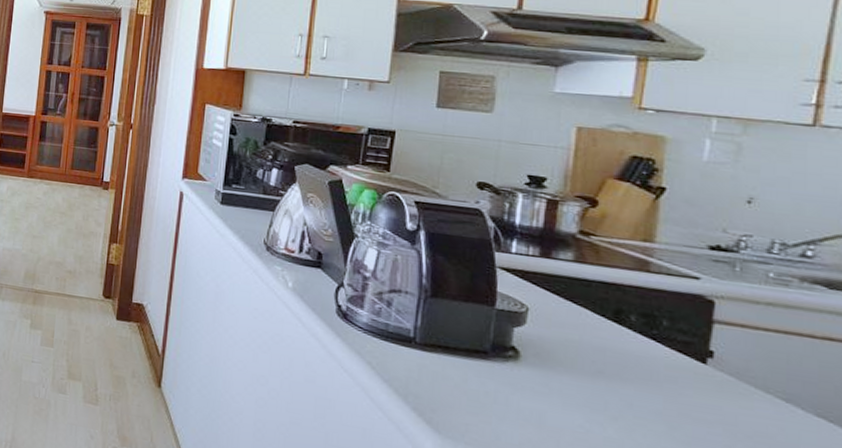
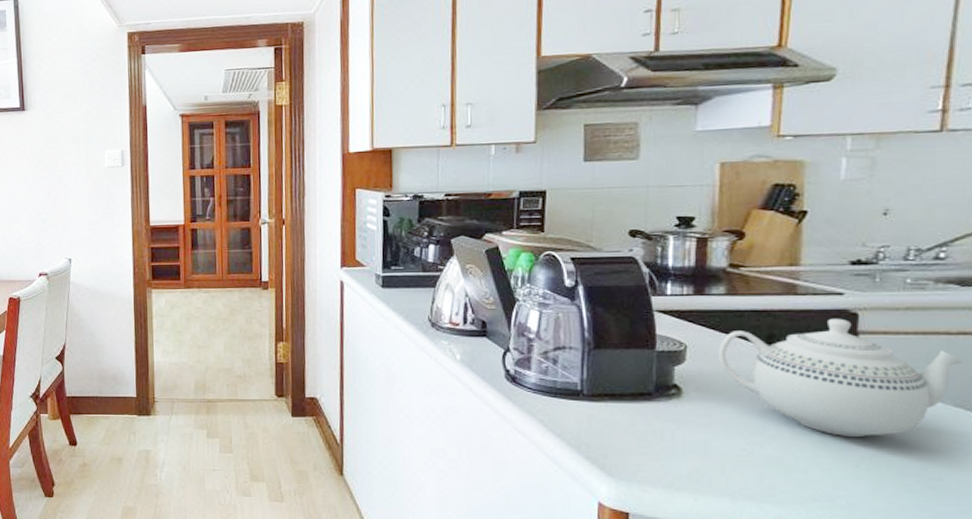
teapot: none [561,300,826,436] -> present [719,318,962,438]

